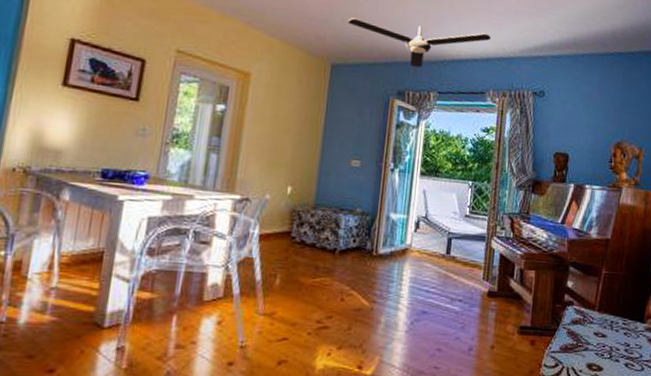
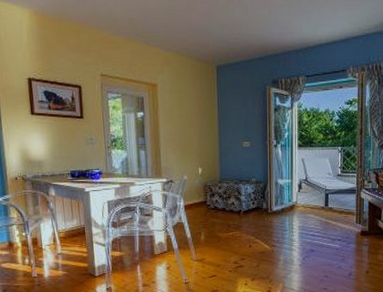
ceiling fan: present [348,17,492,68] -> none [225,16,348,57]

